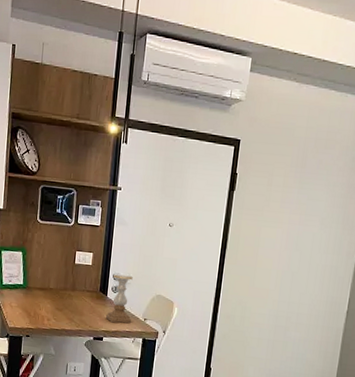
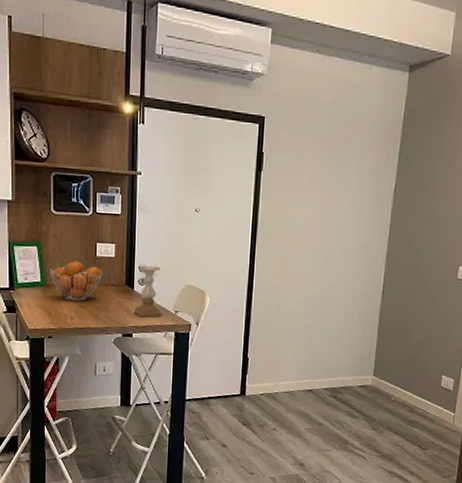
fruit basket: none [31,267,80,304] -> present [49,261,103,301]

